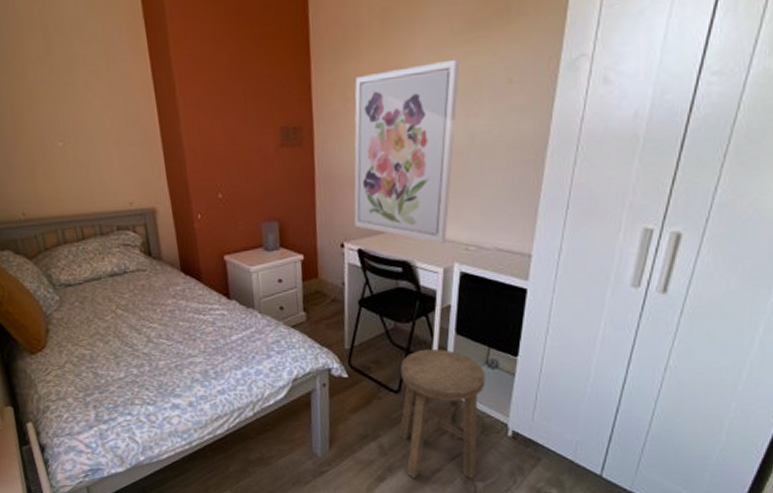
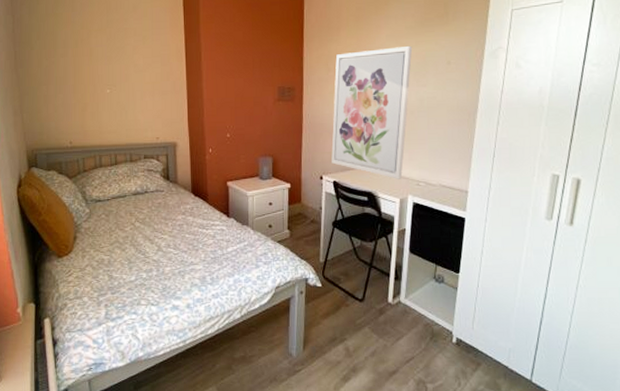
stool: present [399,348,485,479] -> none [363,264,434,381]

